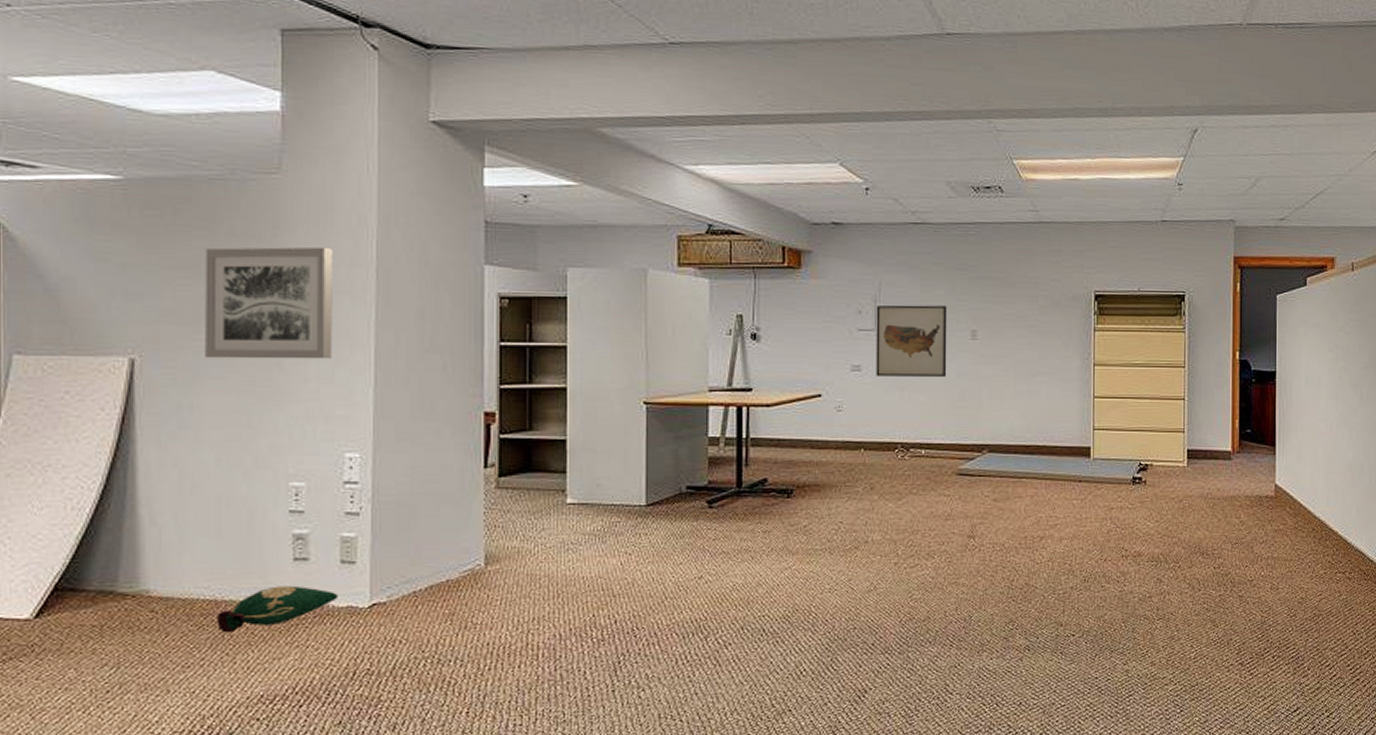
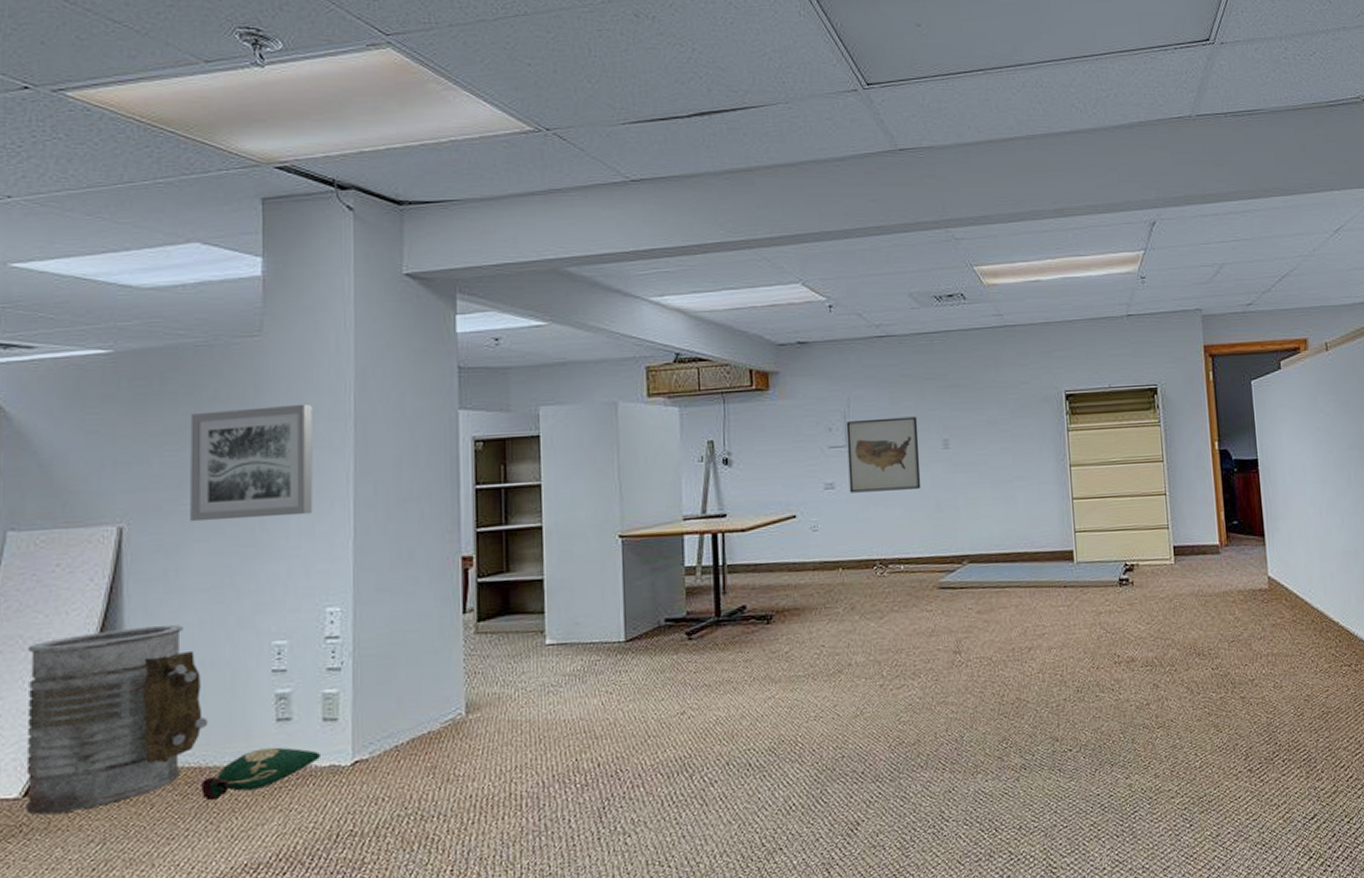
trash can: none [36,459,224,636] -> present [26,625,208,815]

